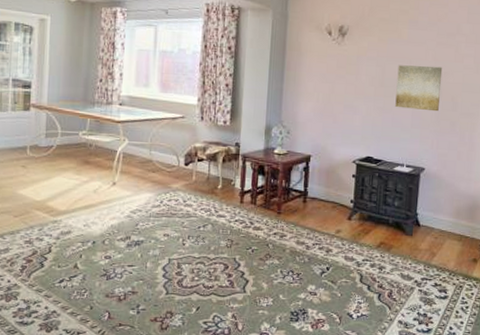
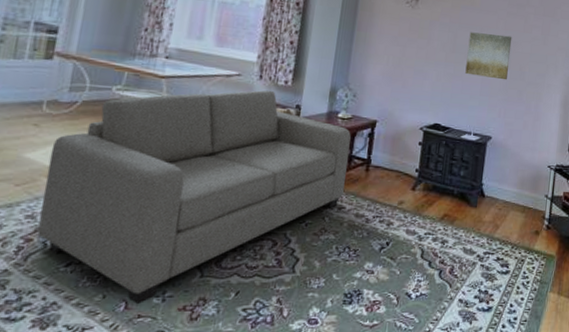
sofa: none [35,130,287,316] -> present [37,90,351,305]

